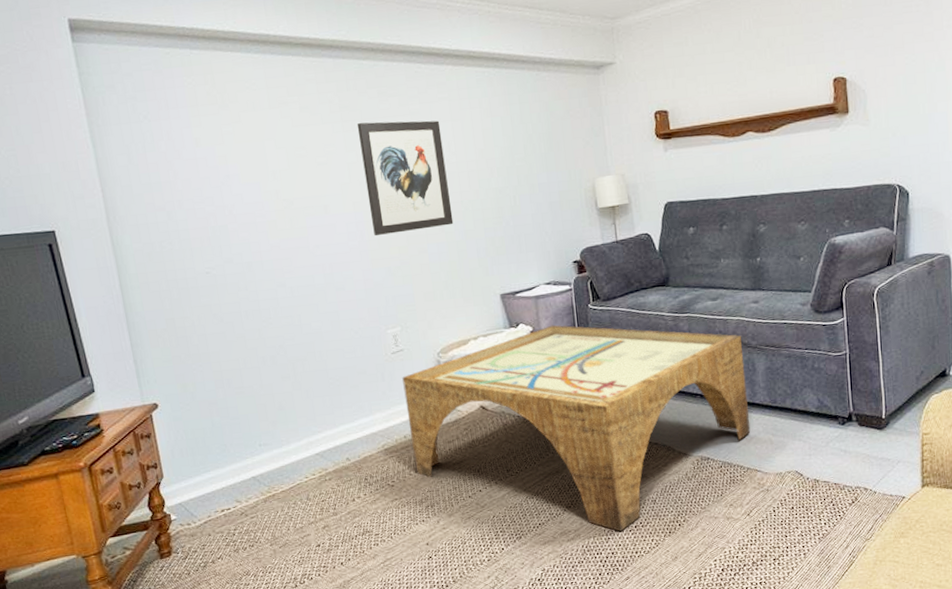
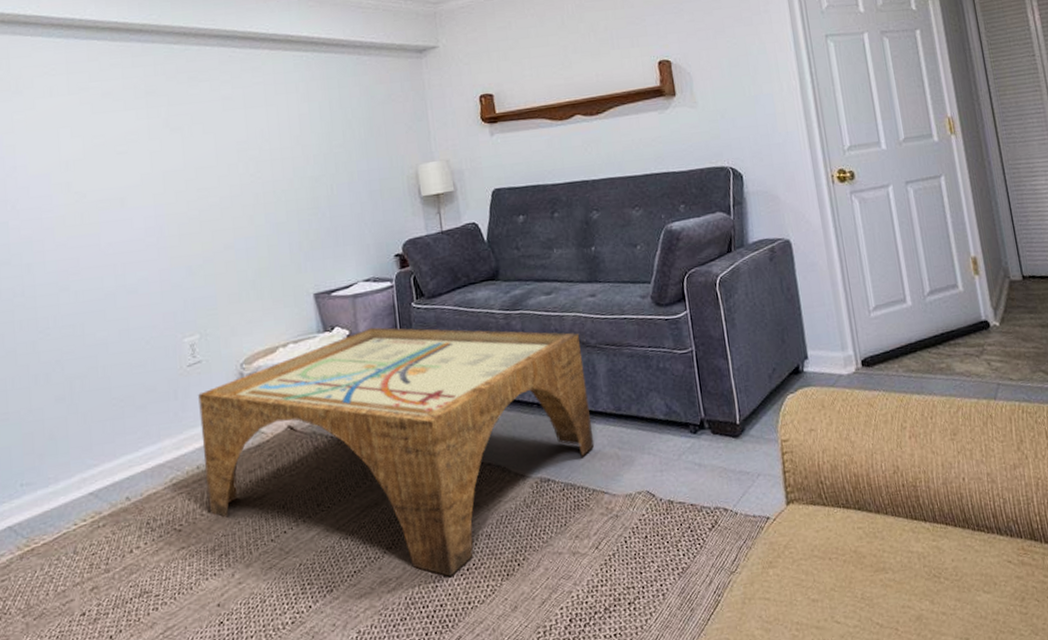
wall art: present [356,120,454,237] -> none [163,106,264,232]

